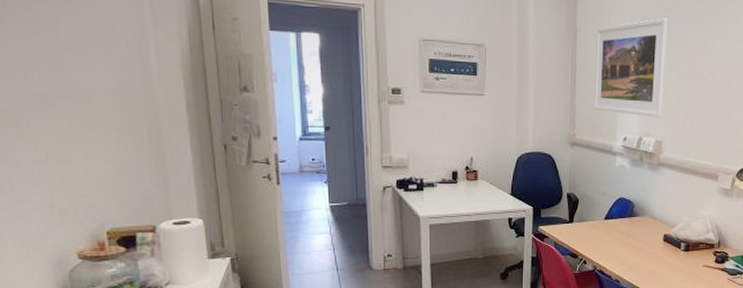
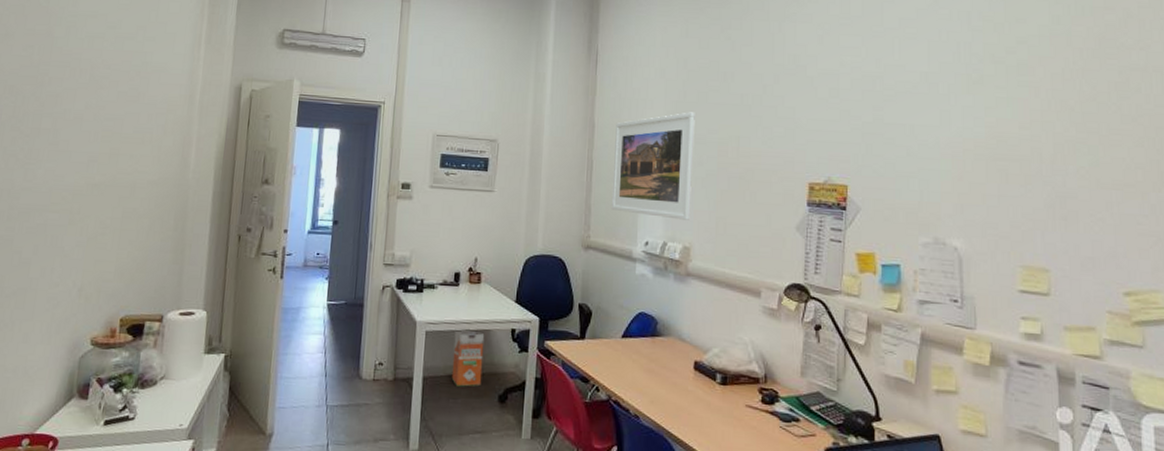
waste bin: none [456,220,485,269] -> present [451,328,485,387]

